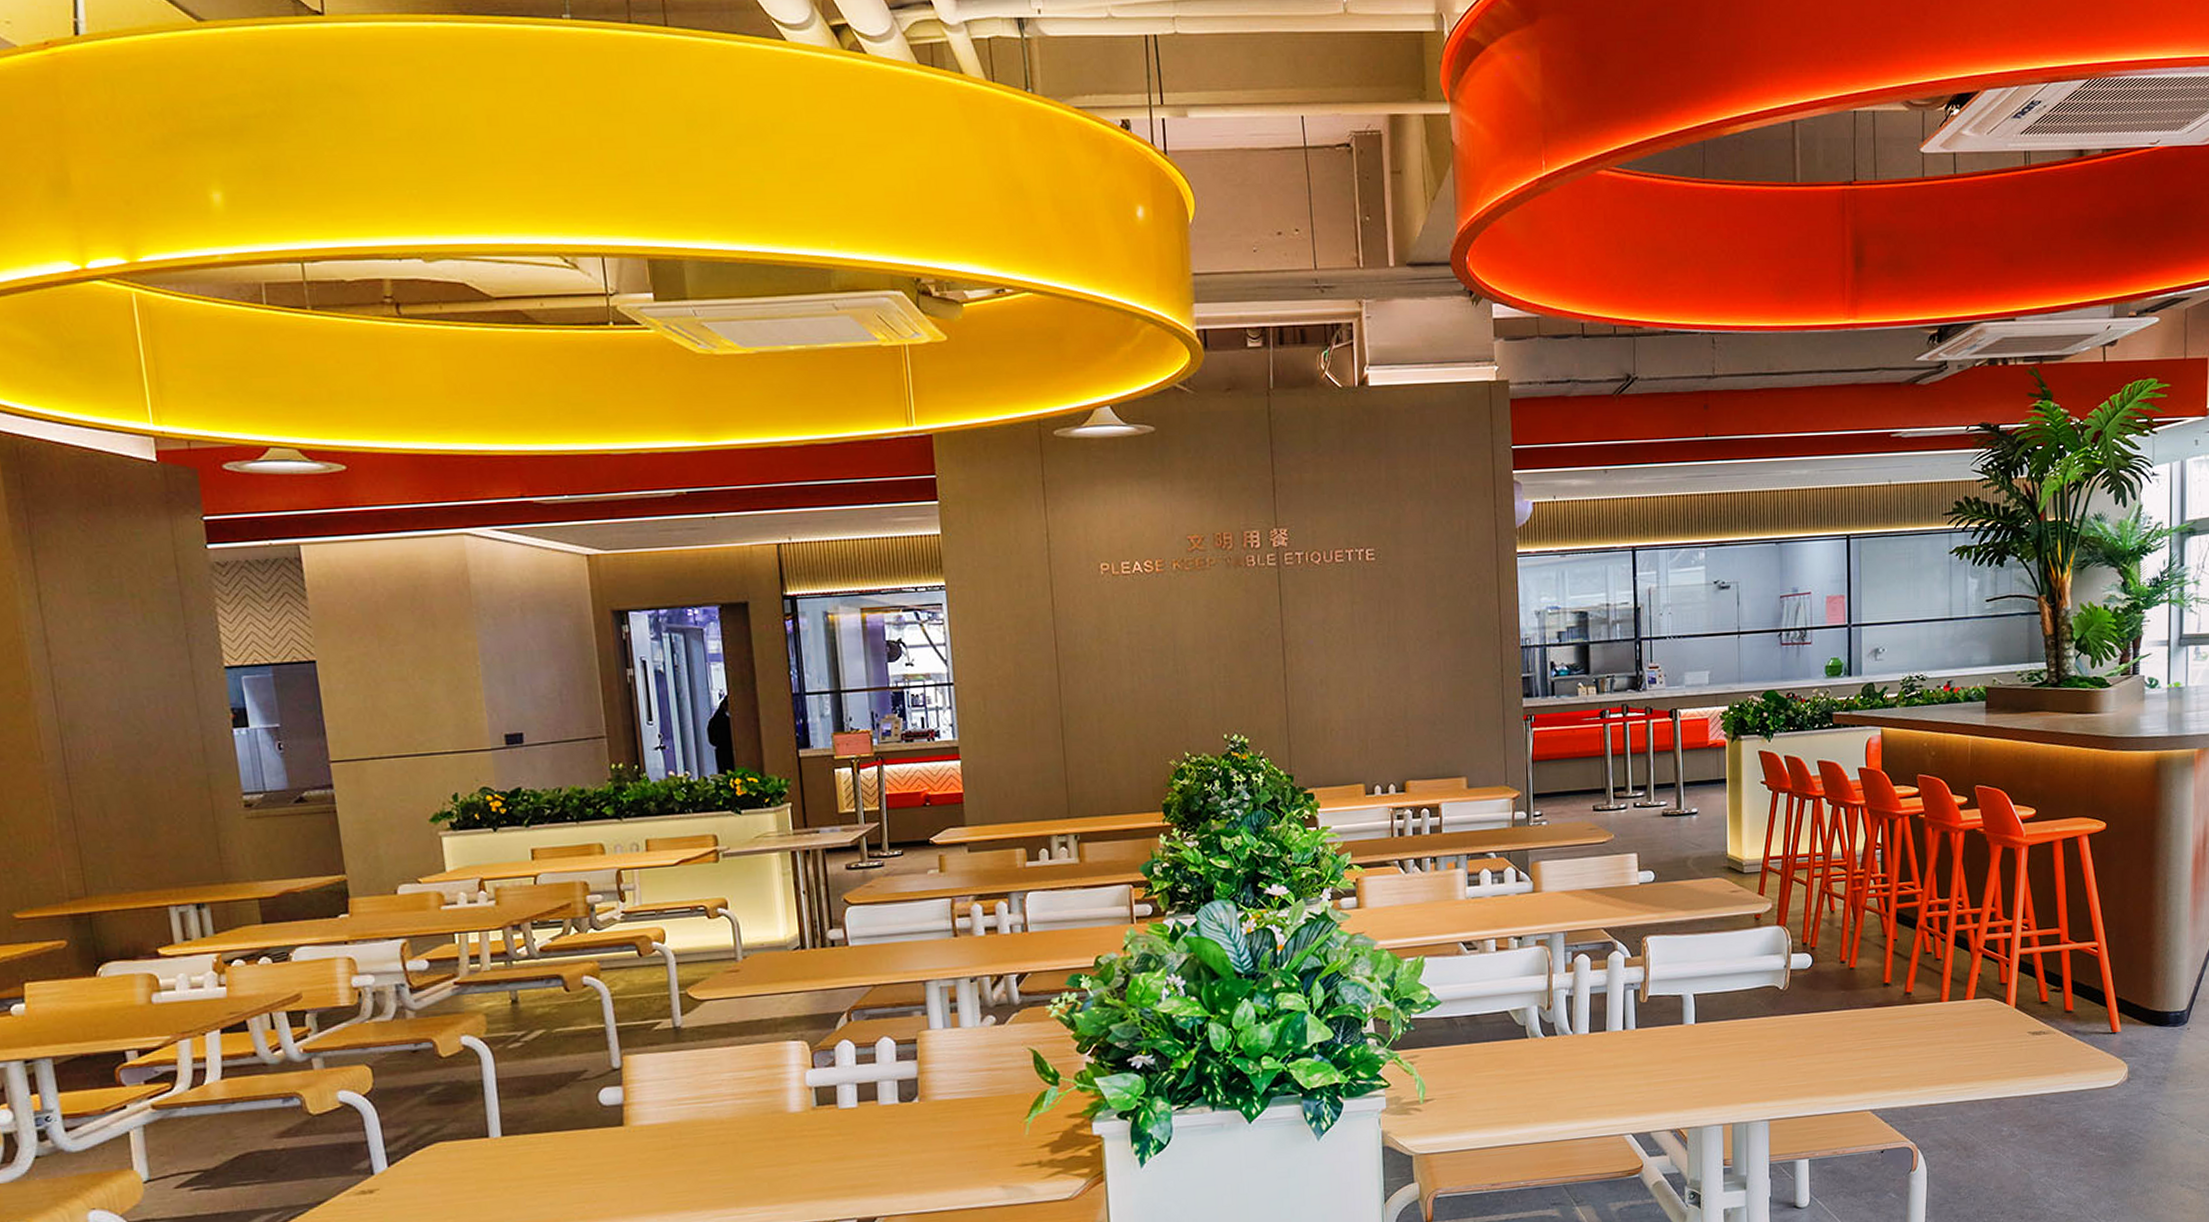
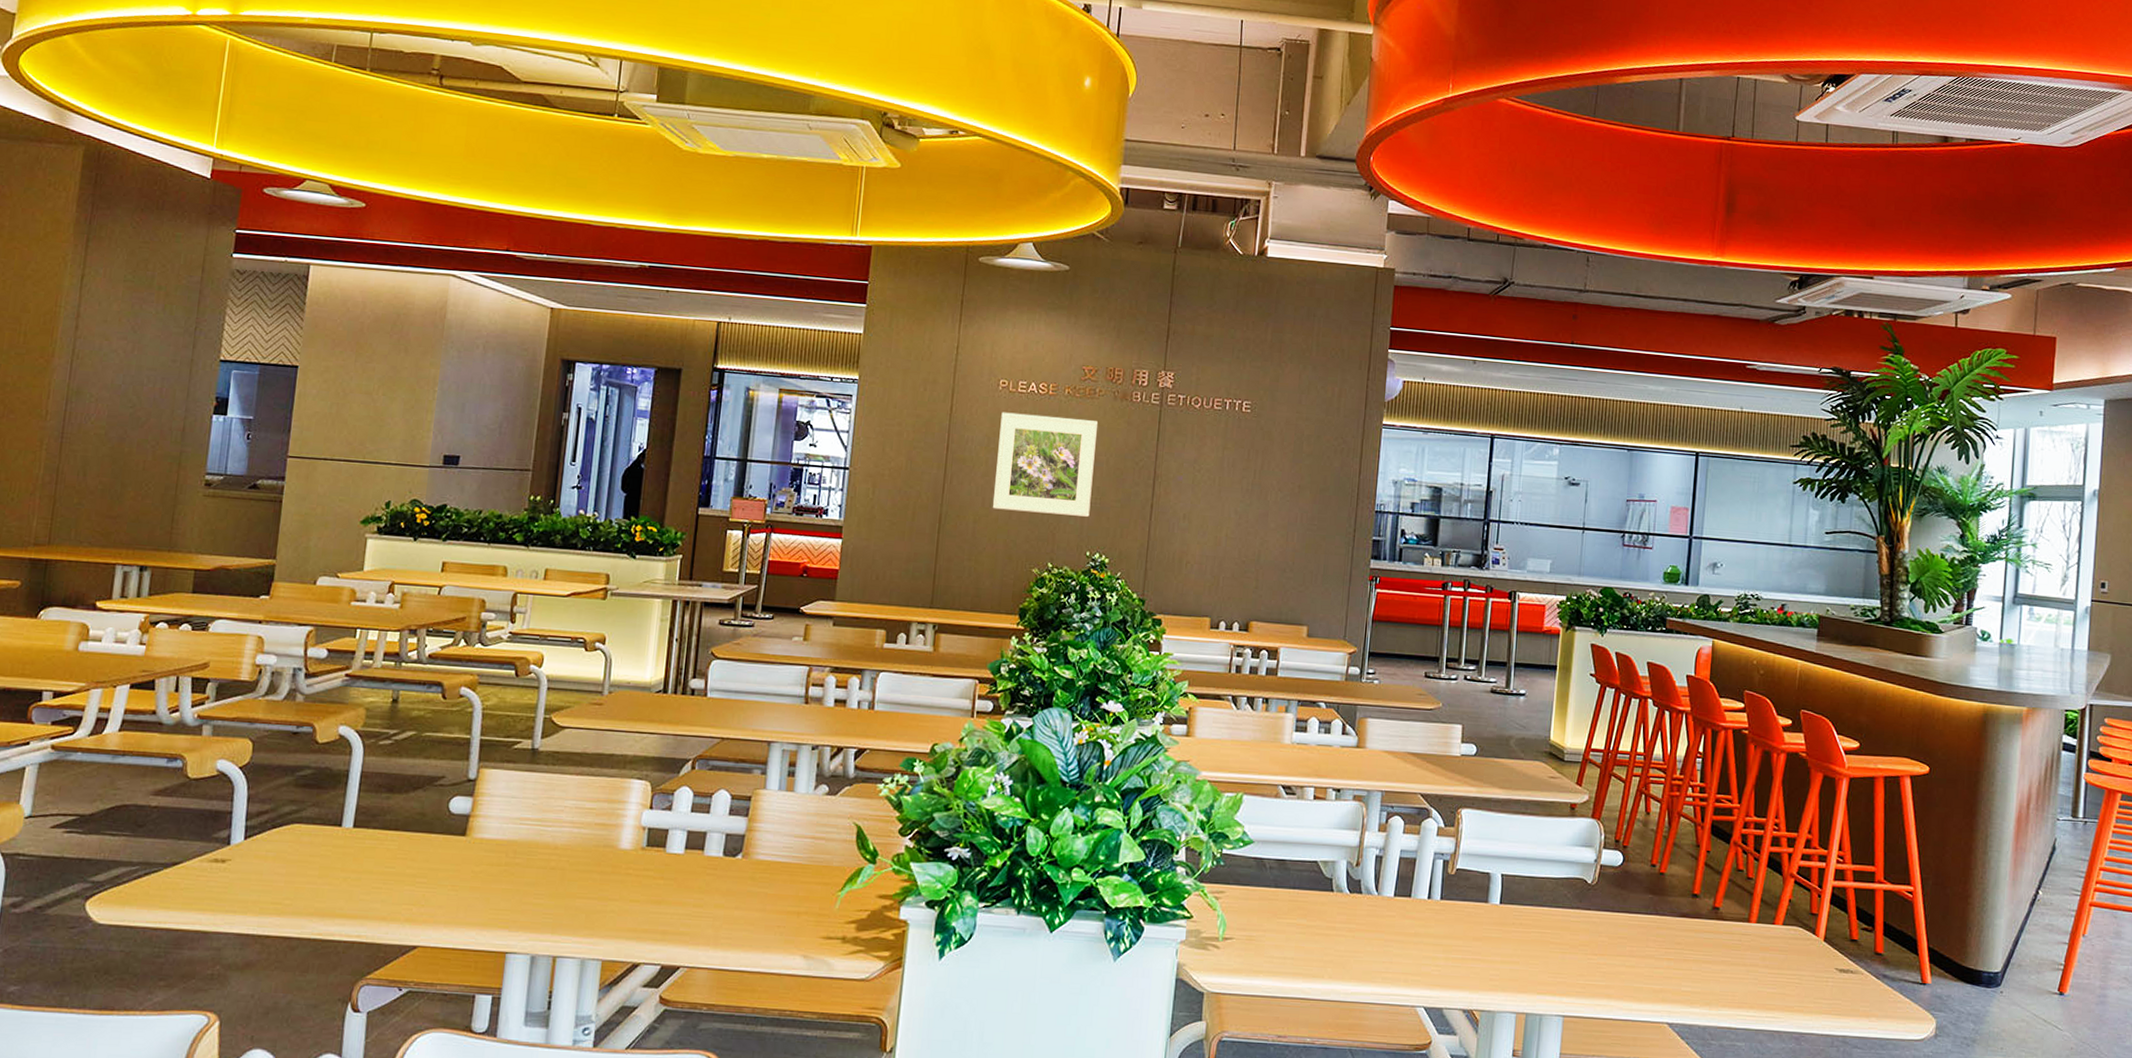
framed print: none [1108,593,1221,704] -> present [992,412,1098,517]

